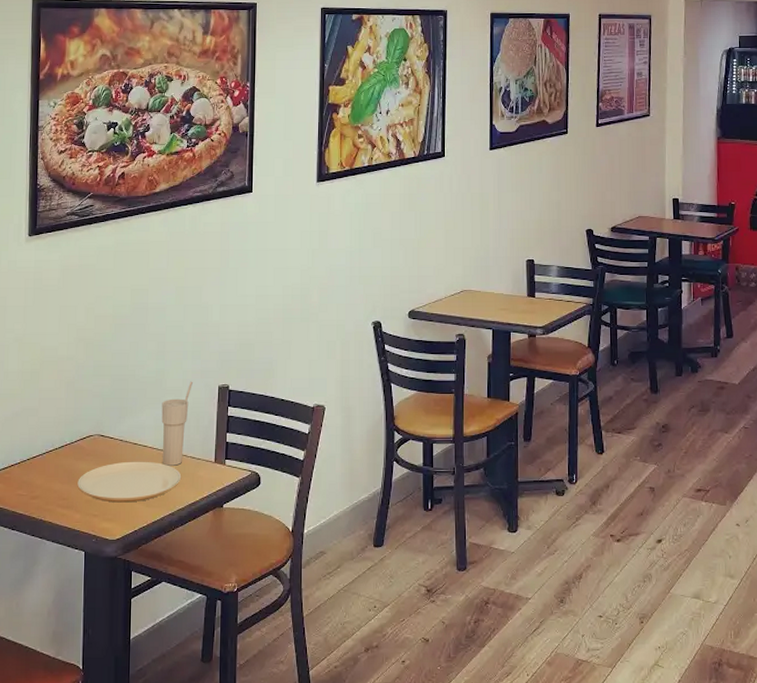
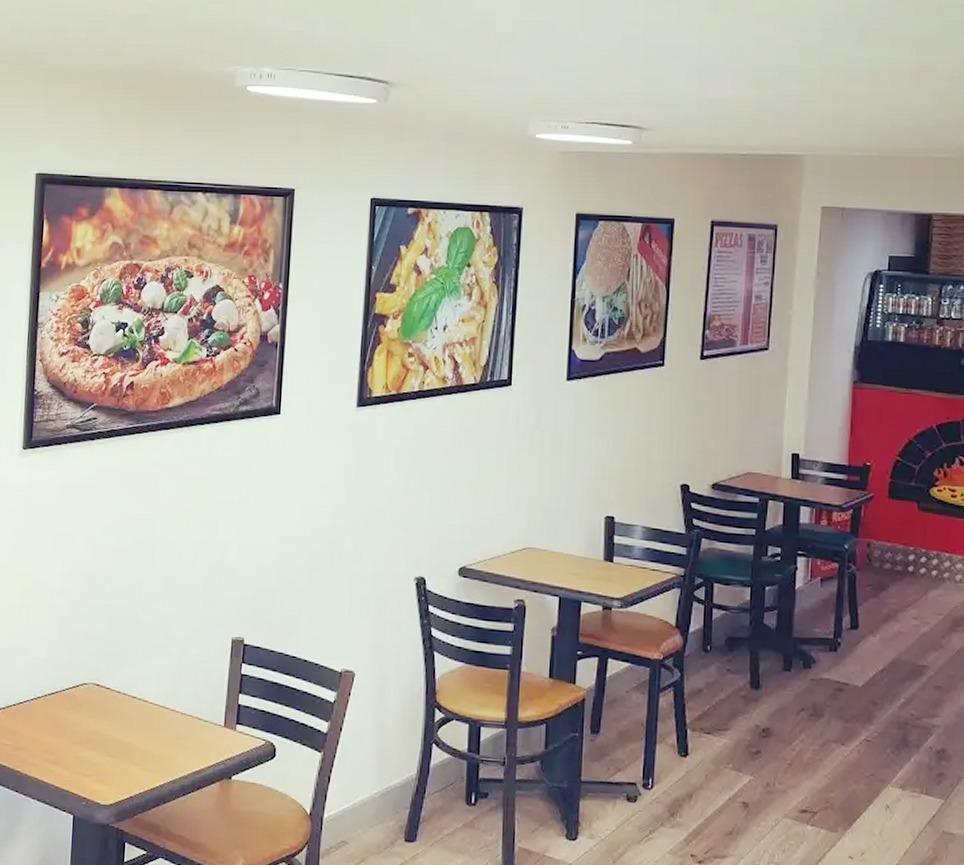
plate: present [77,461,182,503] -> none [68,716,186,764]
cup: present [161,381,193,466] -> none [165,630,202,727]

